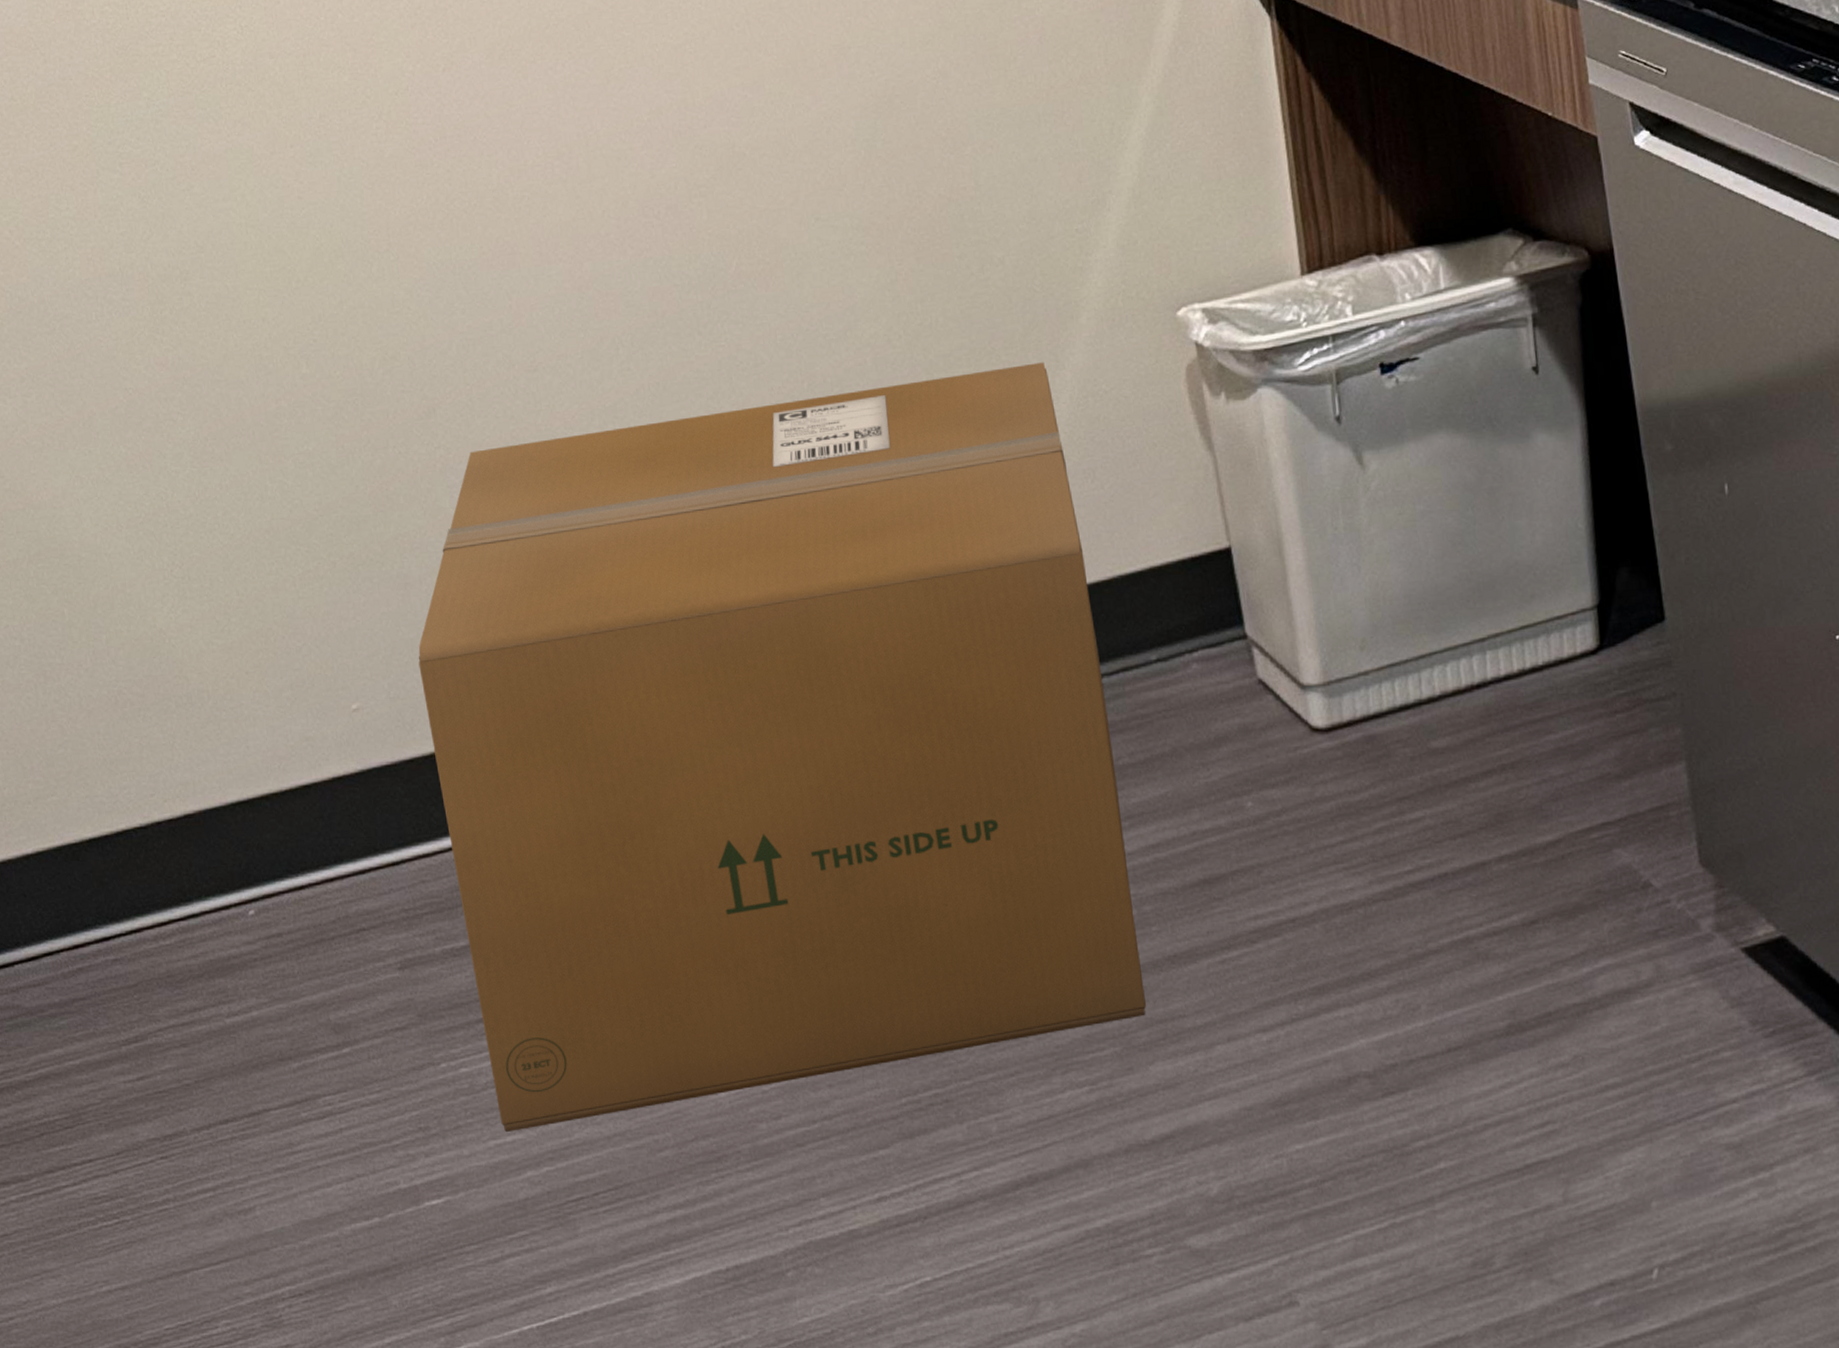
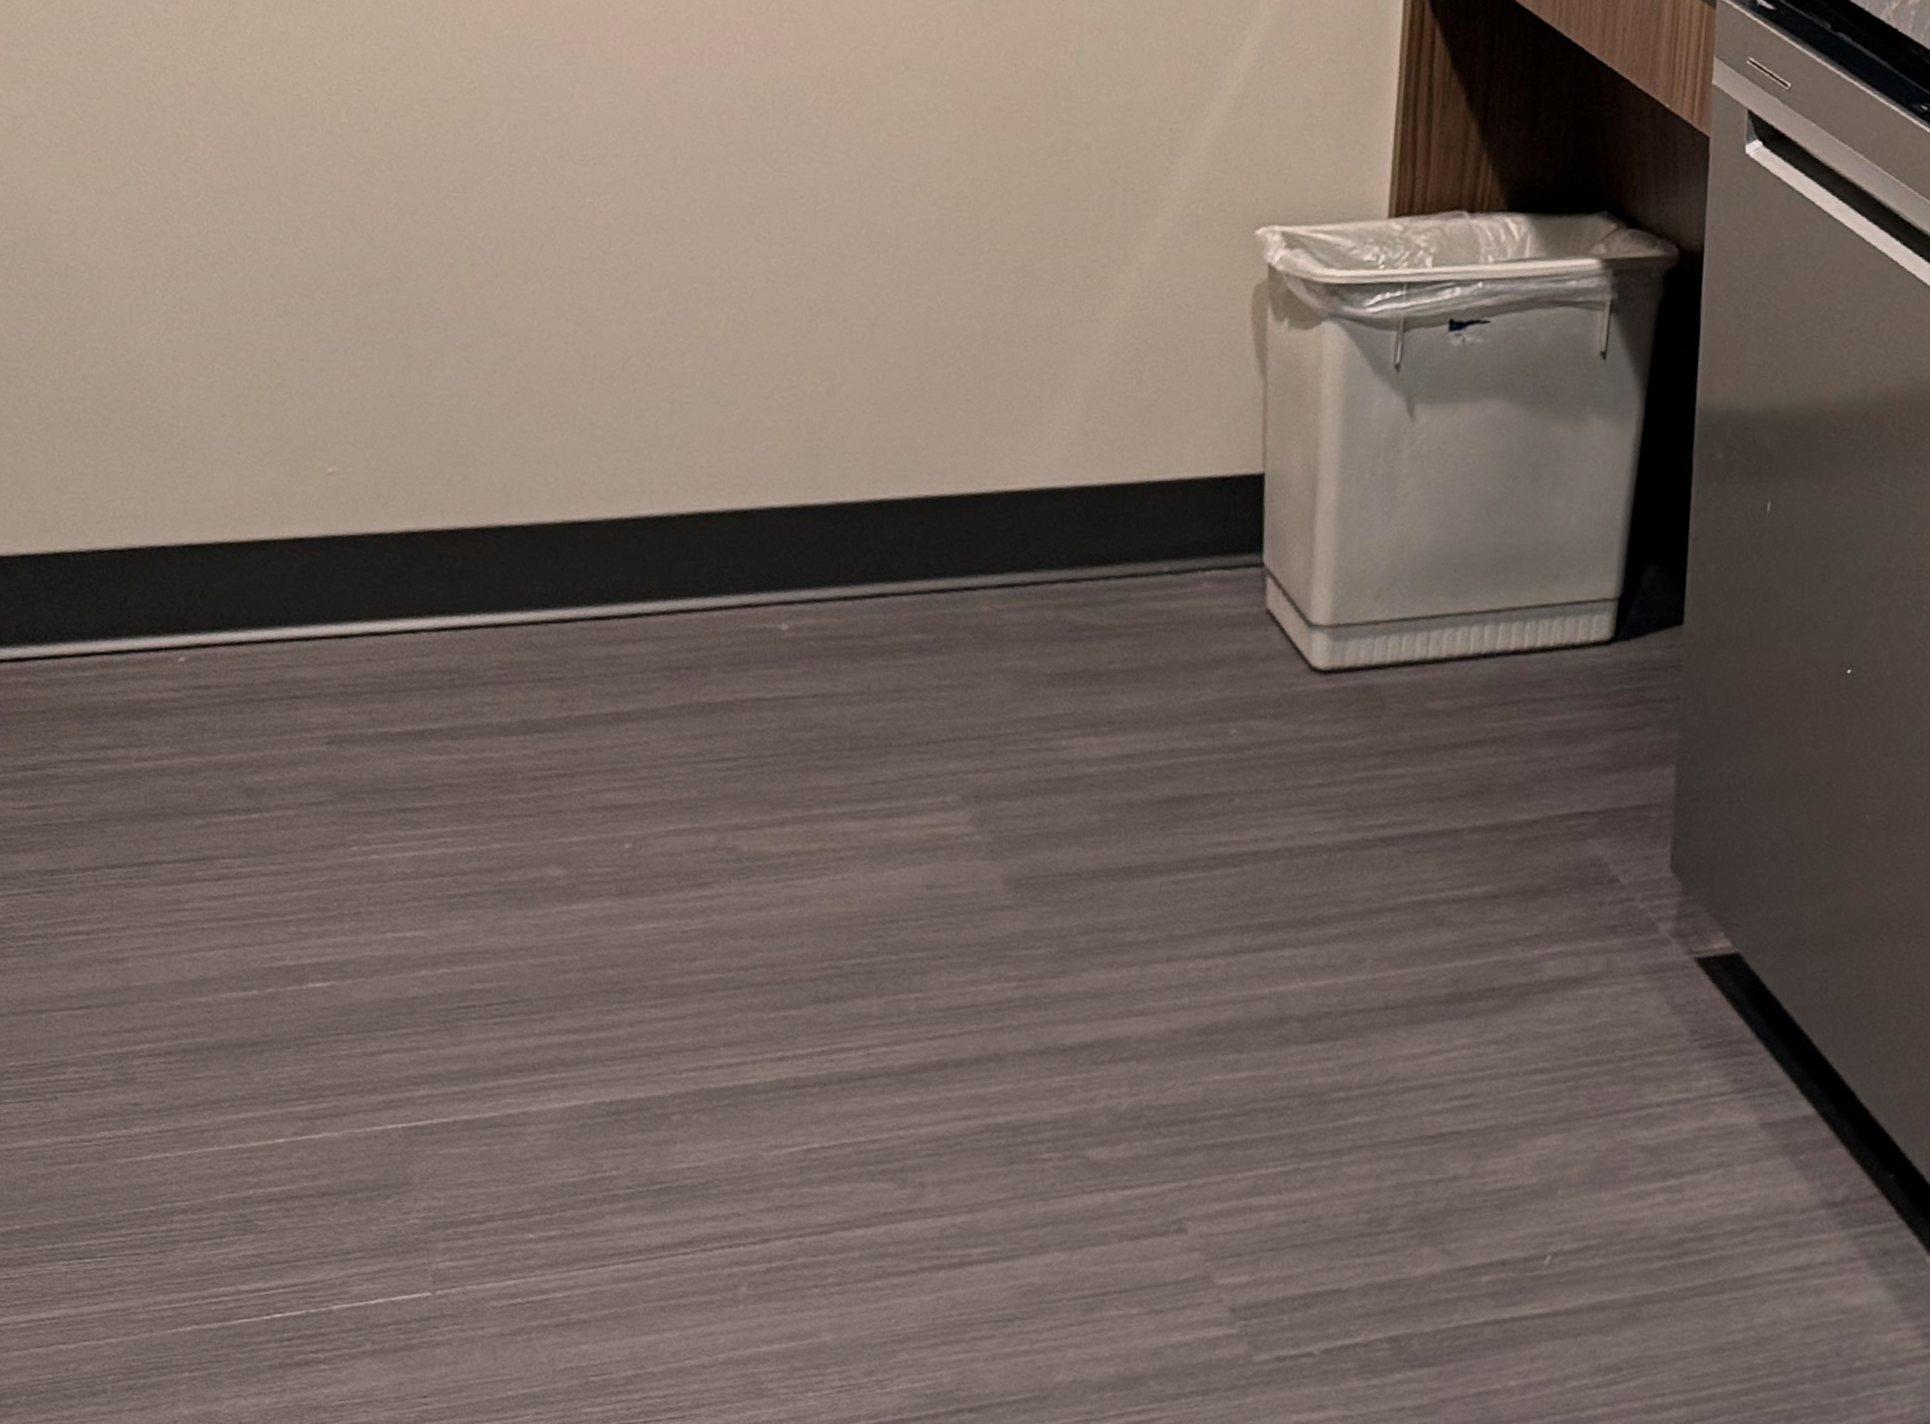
box: present [418,362,1146,1133] -> none [403,234,1115,928]

